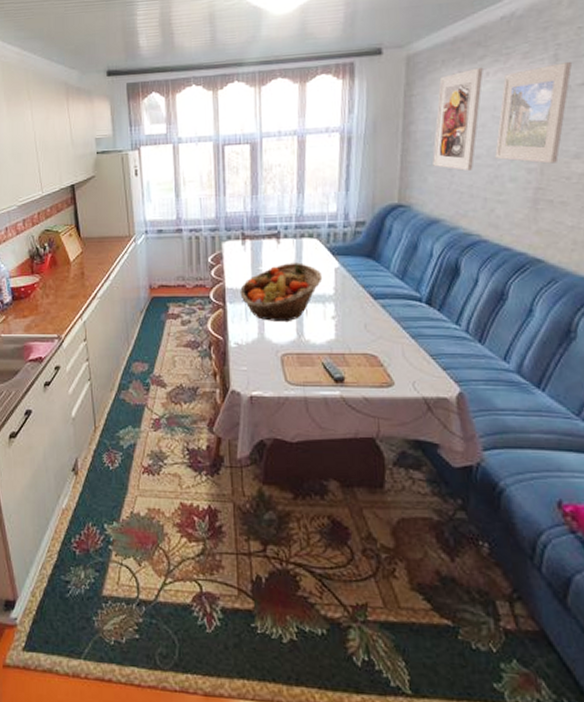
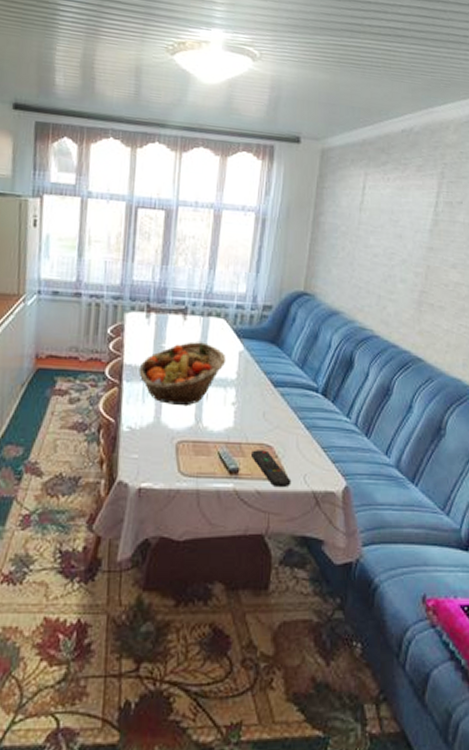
remote control: none [356,359,400,395] -> present [251,450,292,488]
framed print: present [433,67,483,172] -> none [337,171,385,268]
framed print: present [495,61,572,164] -> none [390,180,454,270]

